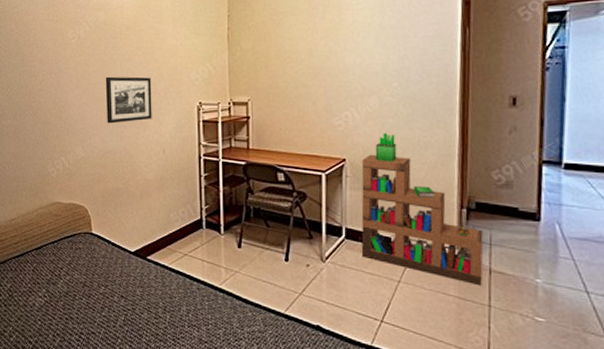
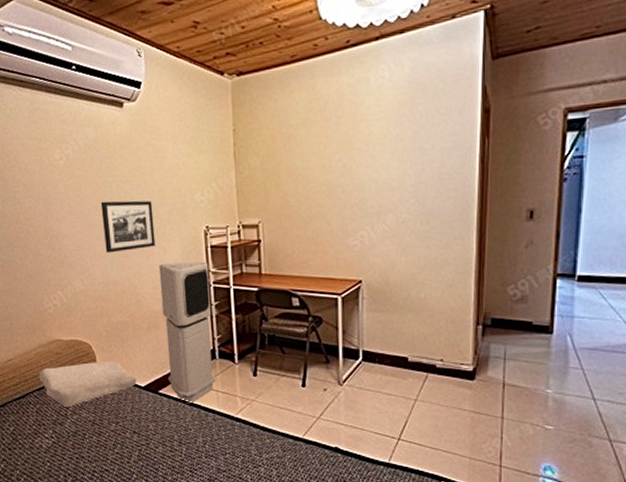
soap bar: none [38,225,127,267] -> present [38,360,137,407]
air purifier: none [154,135,201,271] -> present [158,262,215,404]
bookshelf: present [361,133,484,286] -> none [378,252,498,399]

